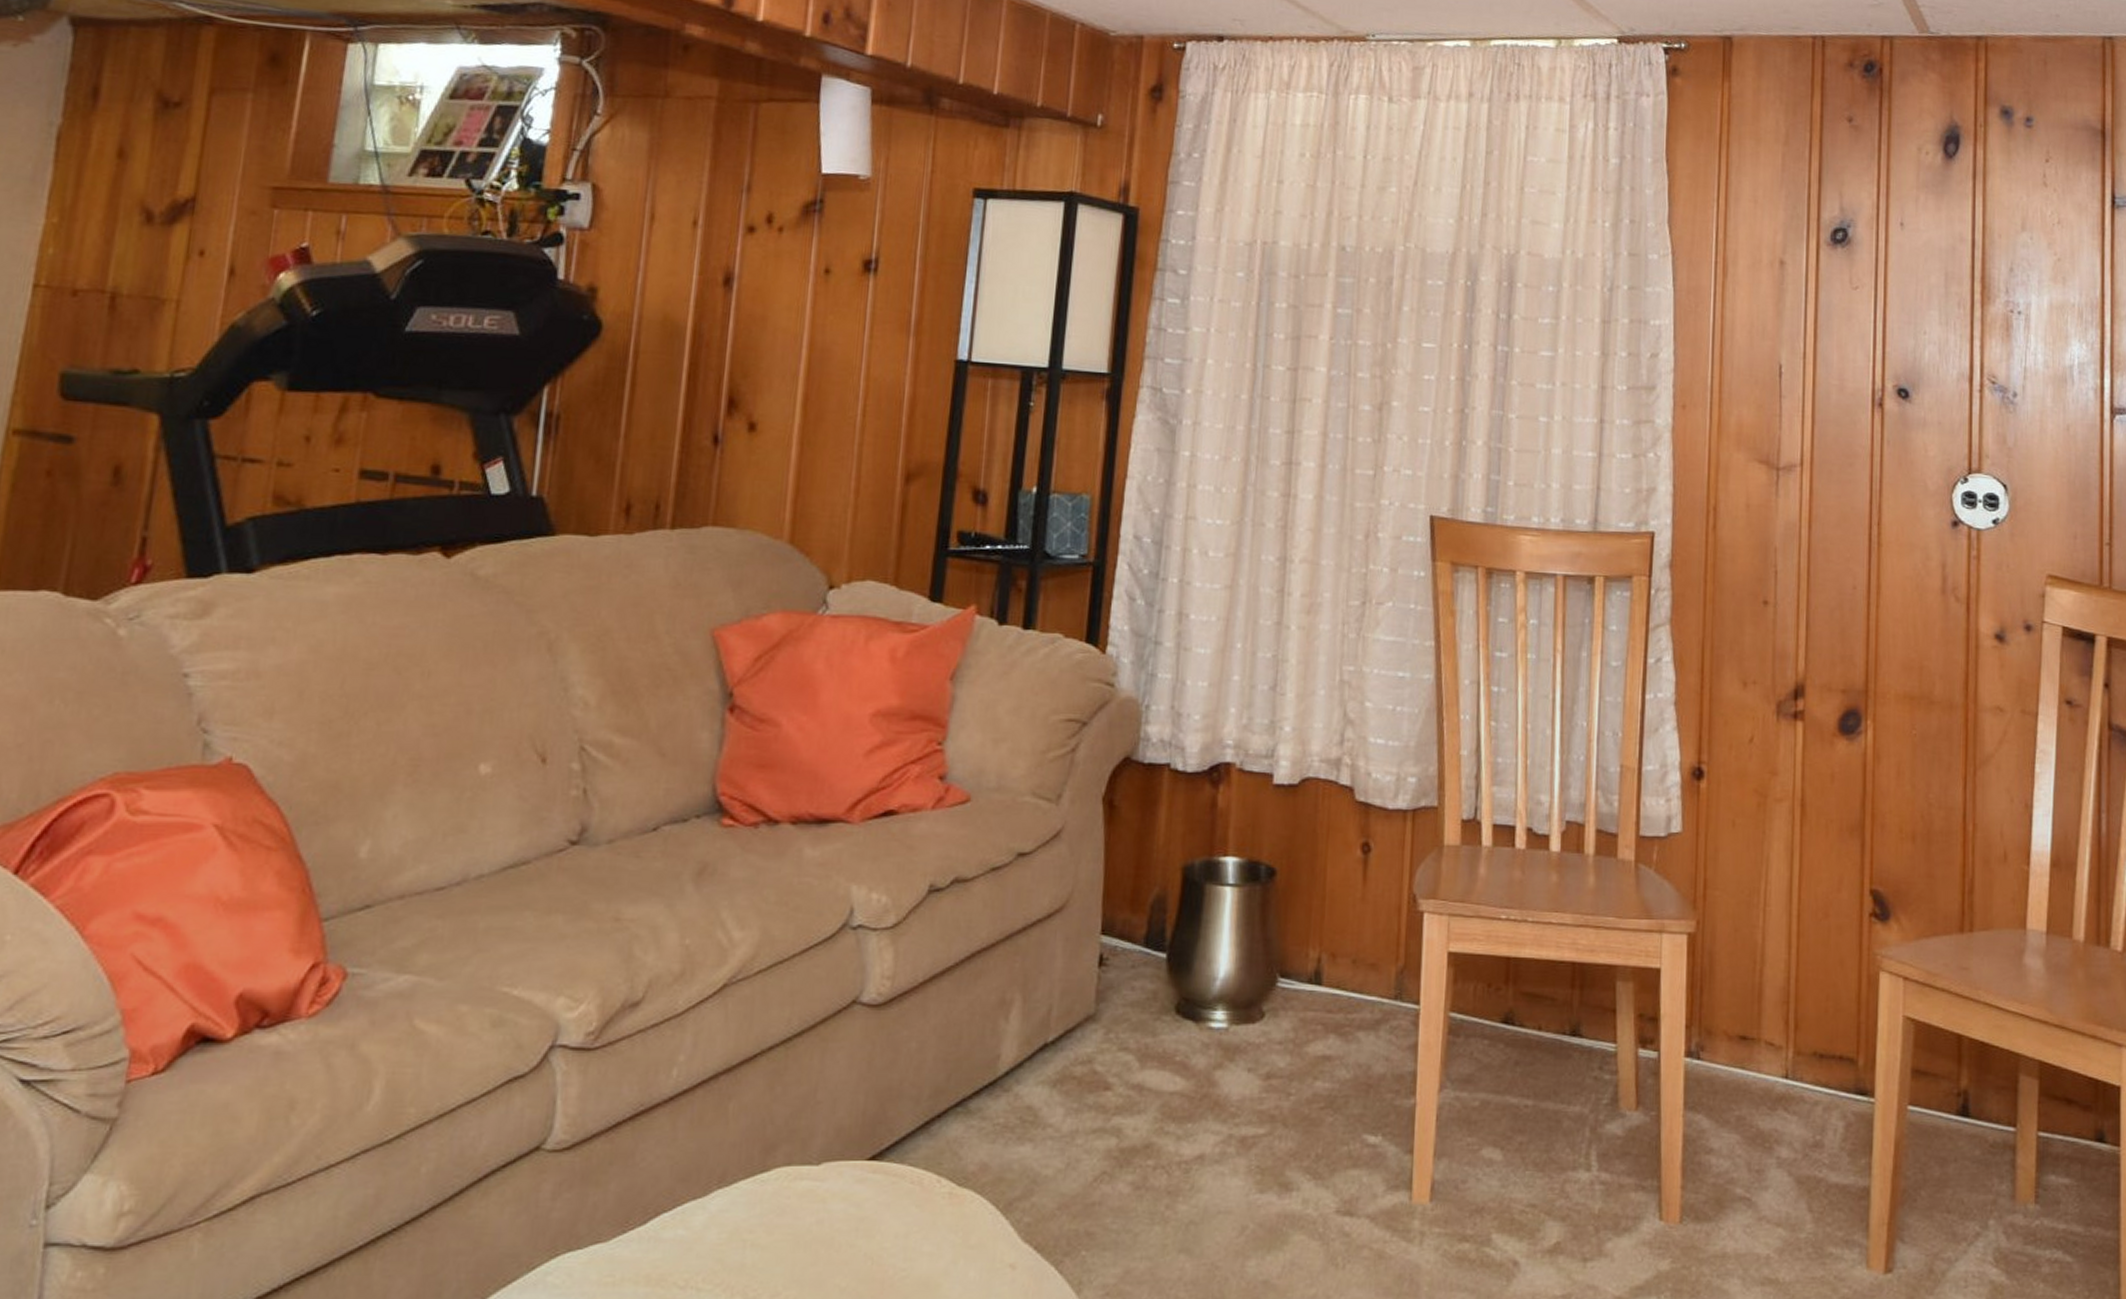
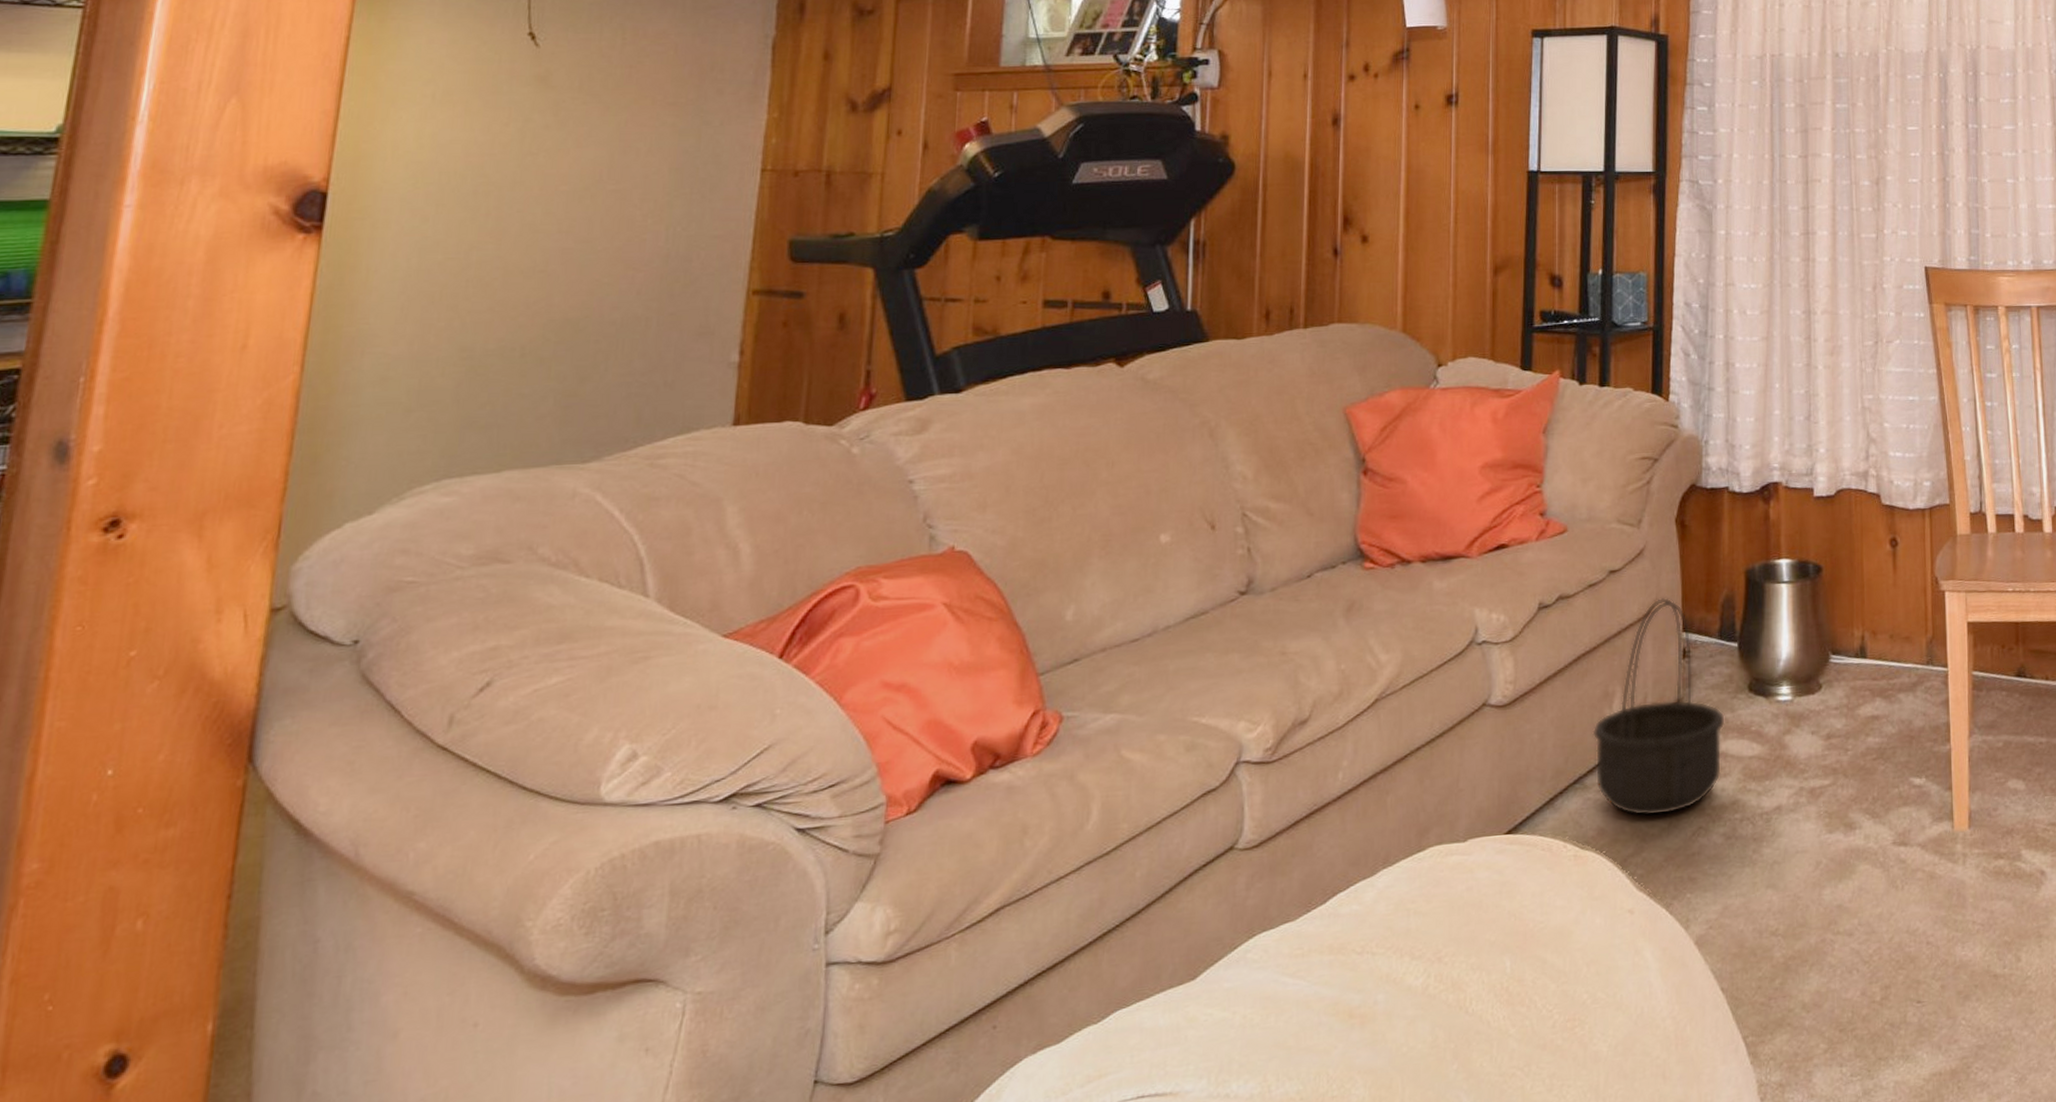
basket: none [982,890,1145,1154] -> present [1592,597,1725,817]

